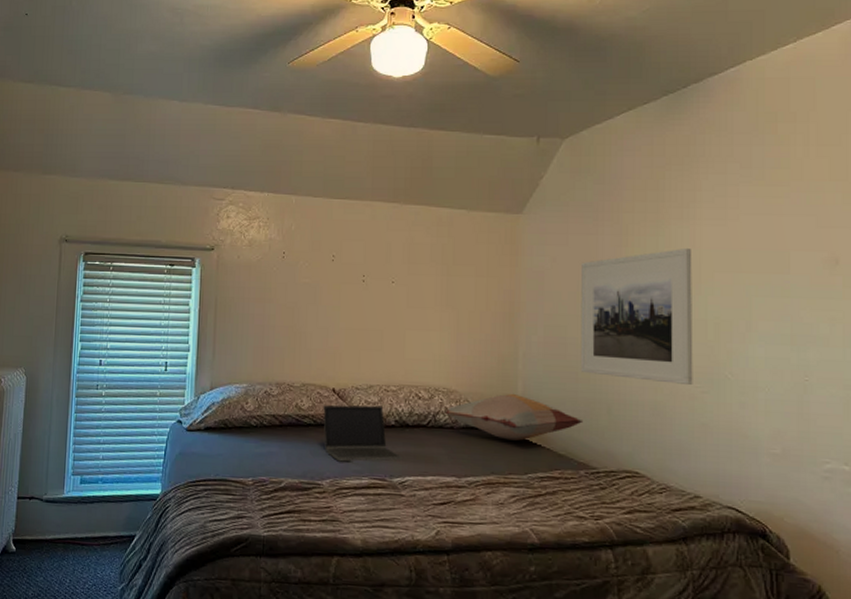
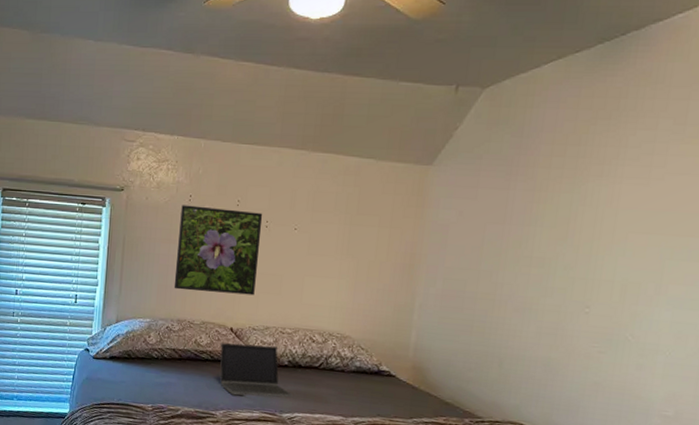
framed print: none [270,262,359,353] -> present [173,205,263,296]
decorative pillow: present [446,393,584,442] -> none [338,342,474,388]
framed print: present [580,247,693,386] -> none [475,206,607,345]

